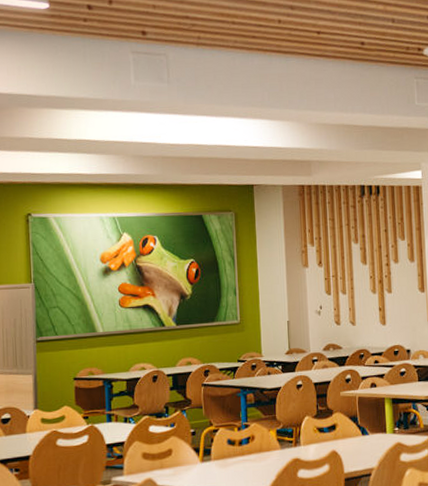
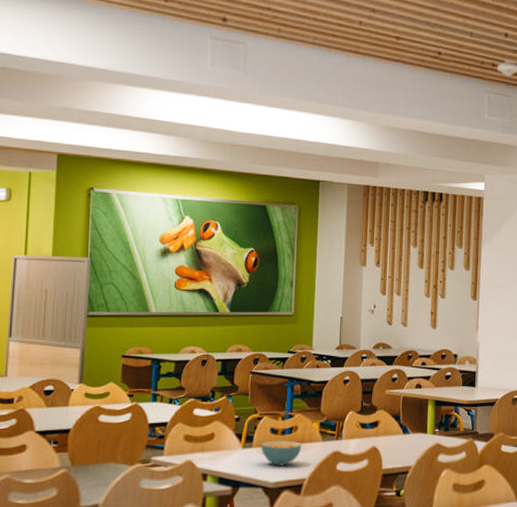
cereal bowl: none [219,450,261,478] -> present [261,440,302,466]

